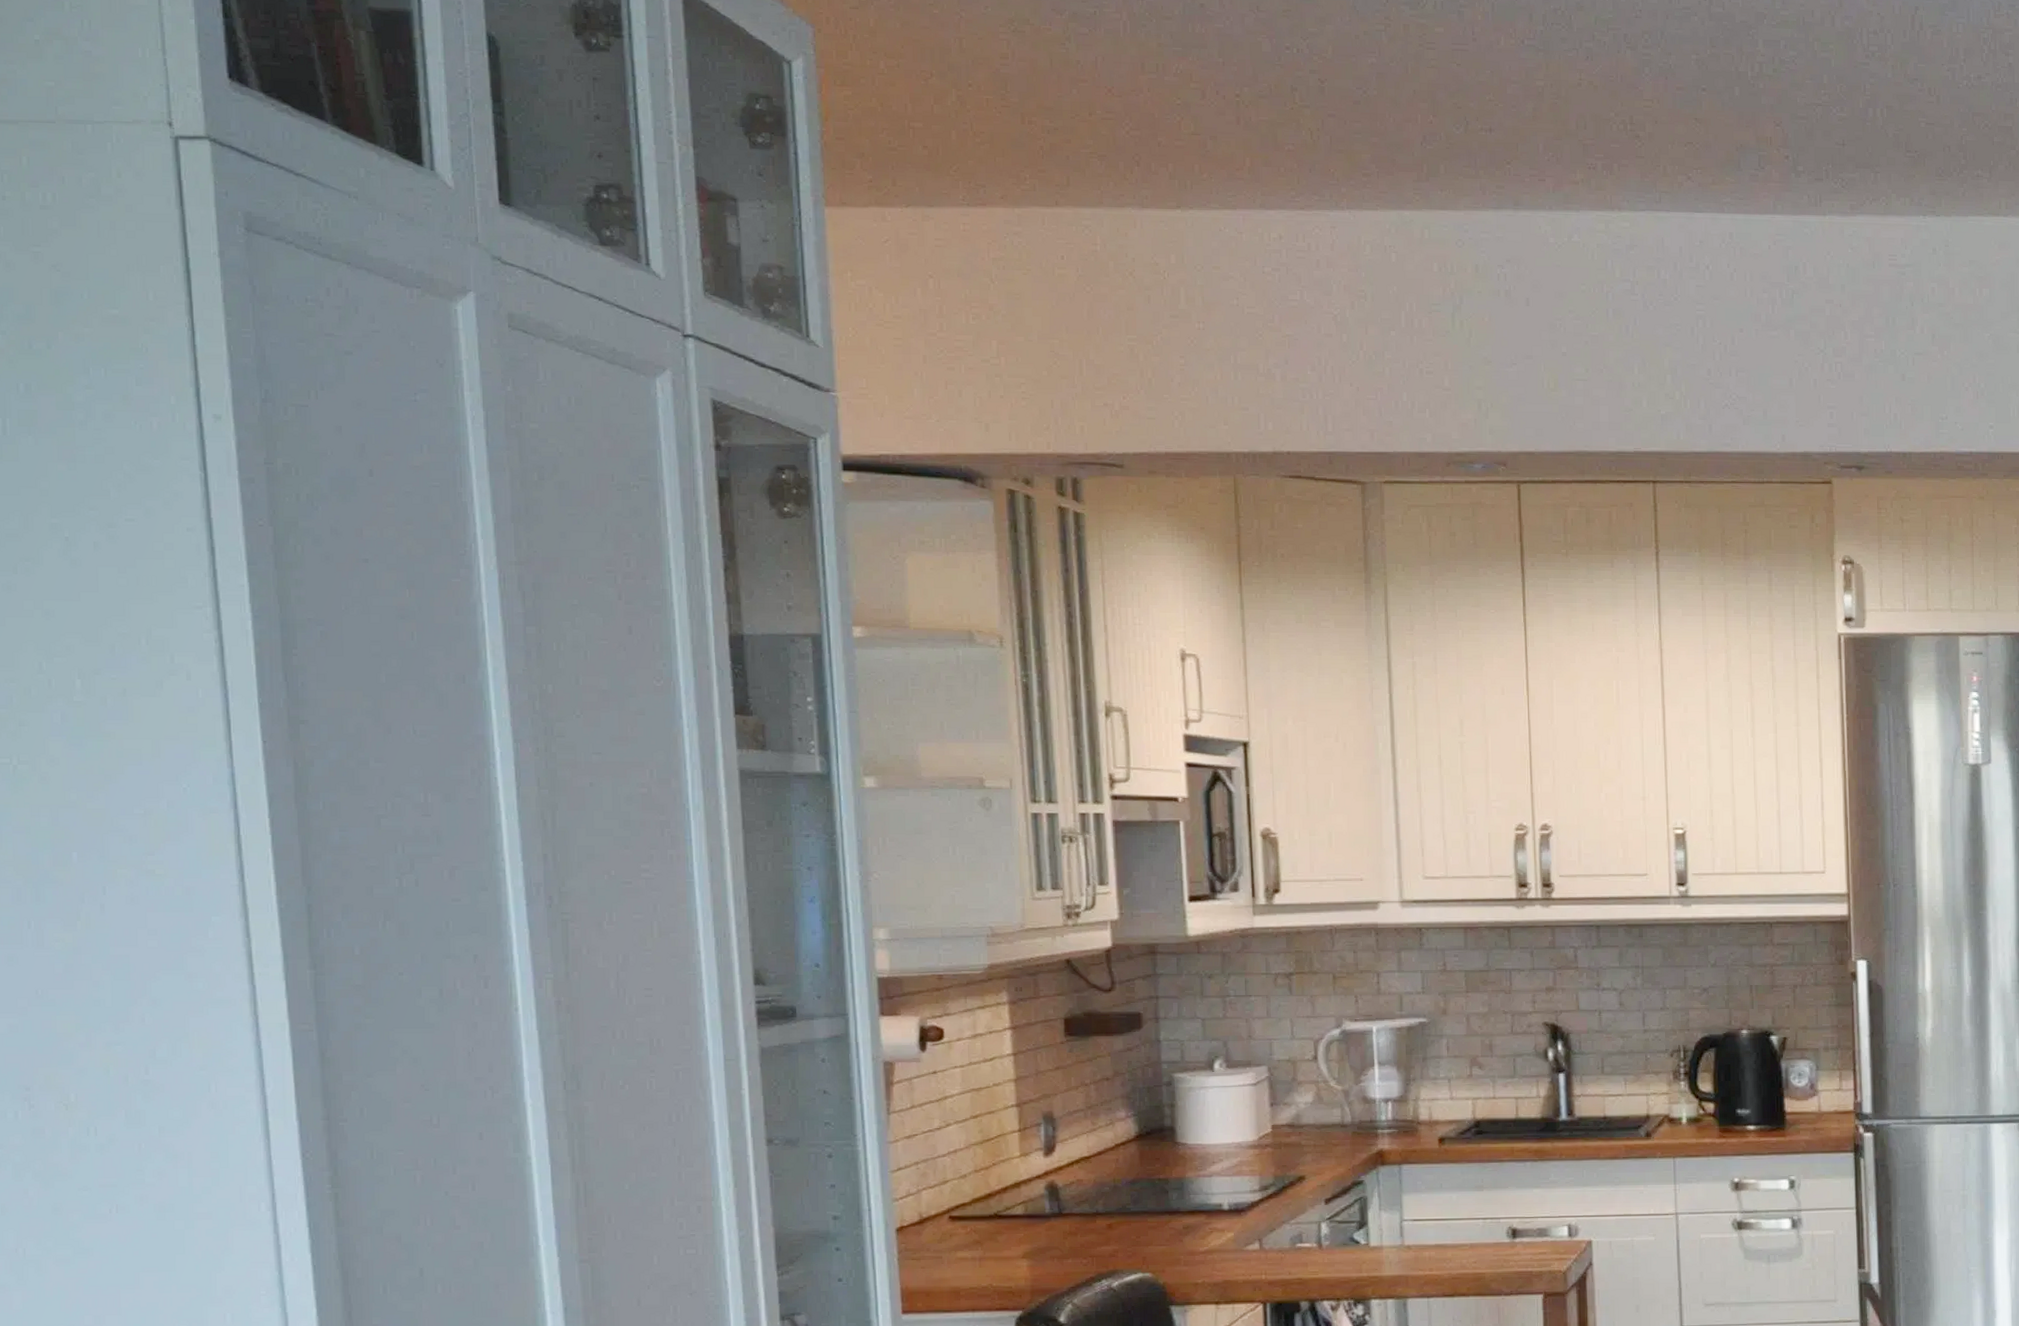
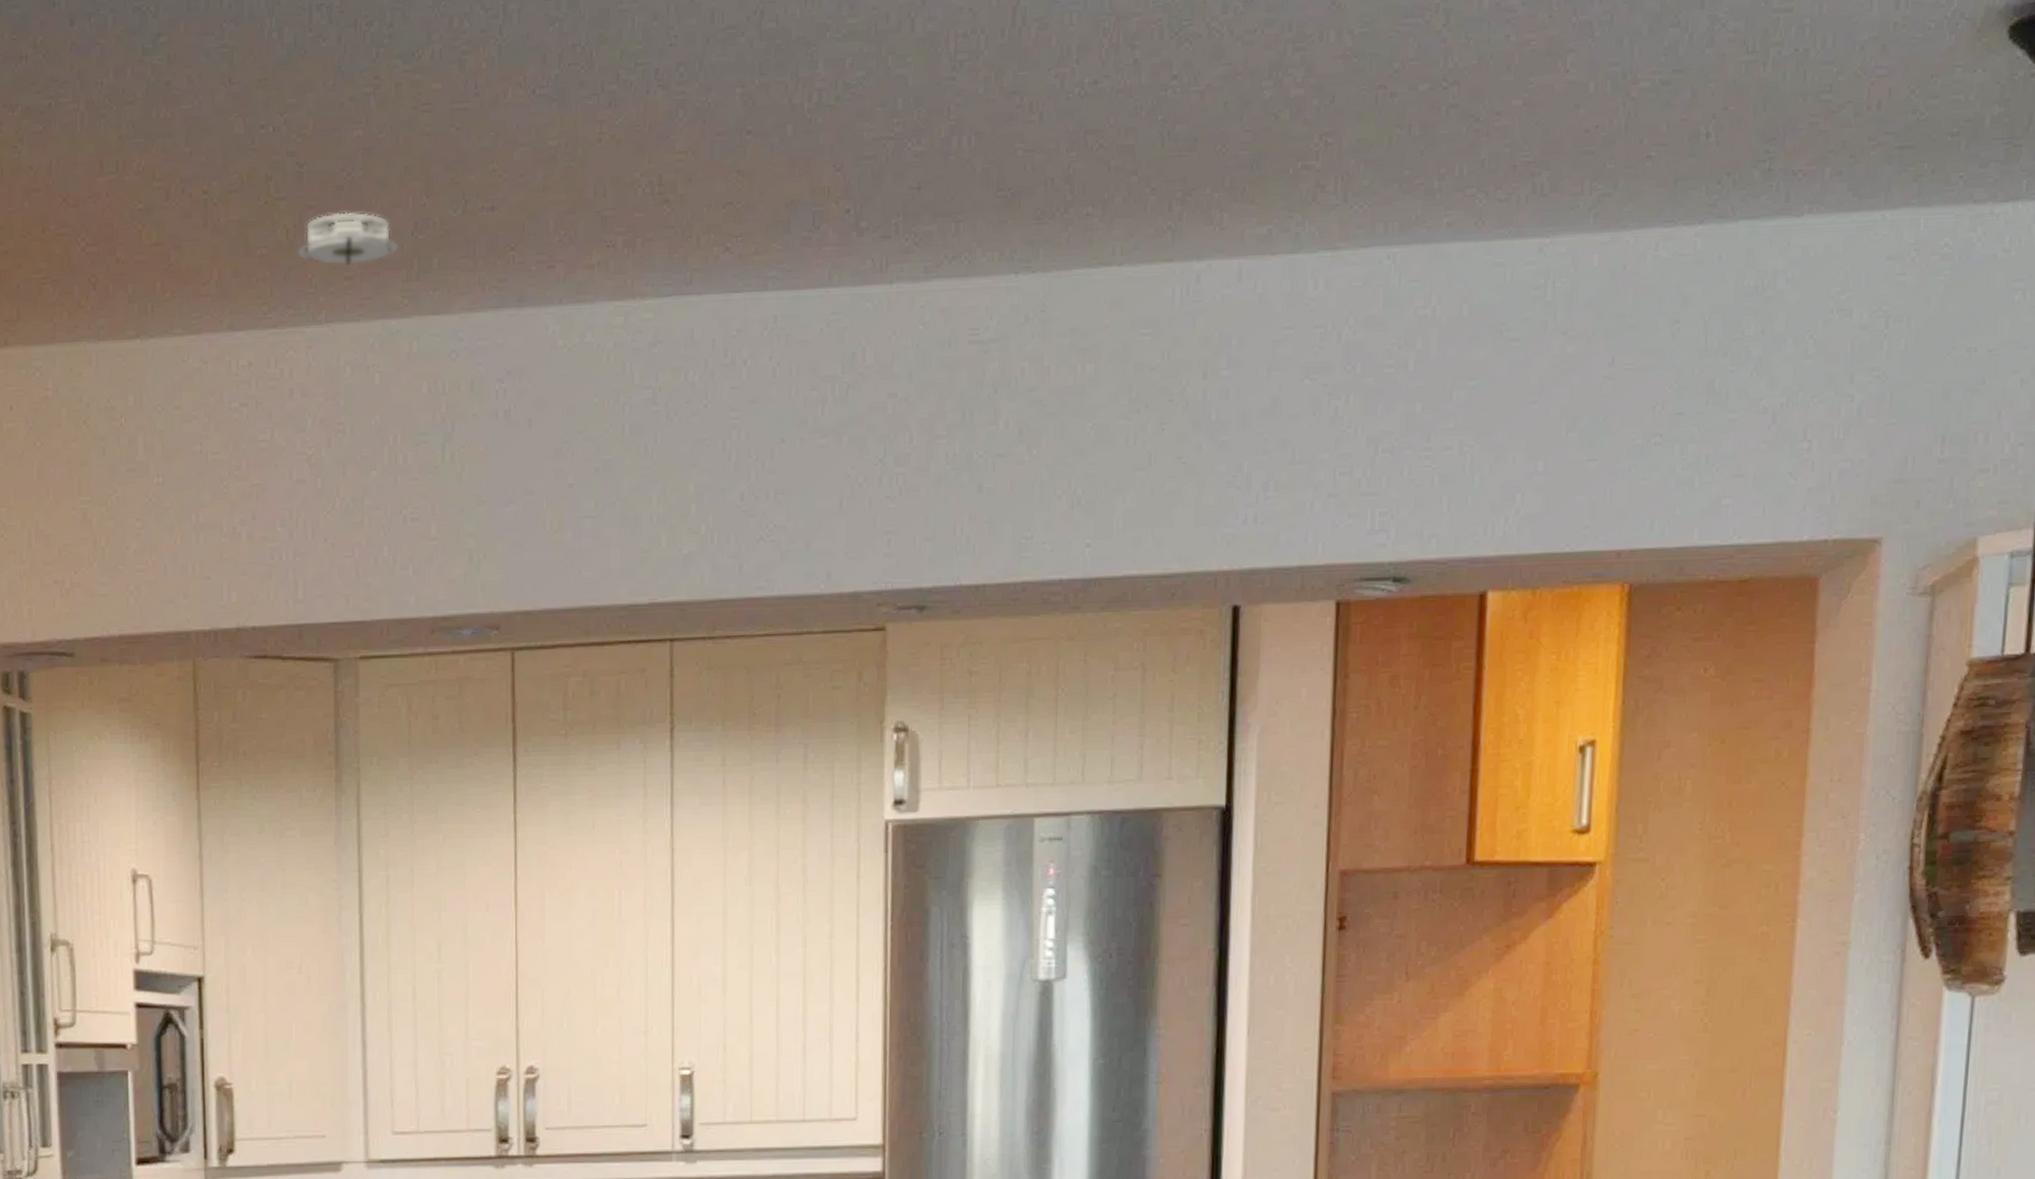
smoke detector: none [1318,122,1410,165] -> present [294,212,399,267]

